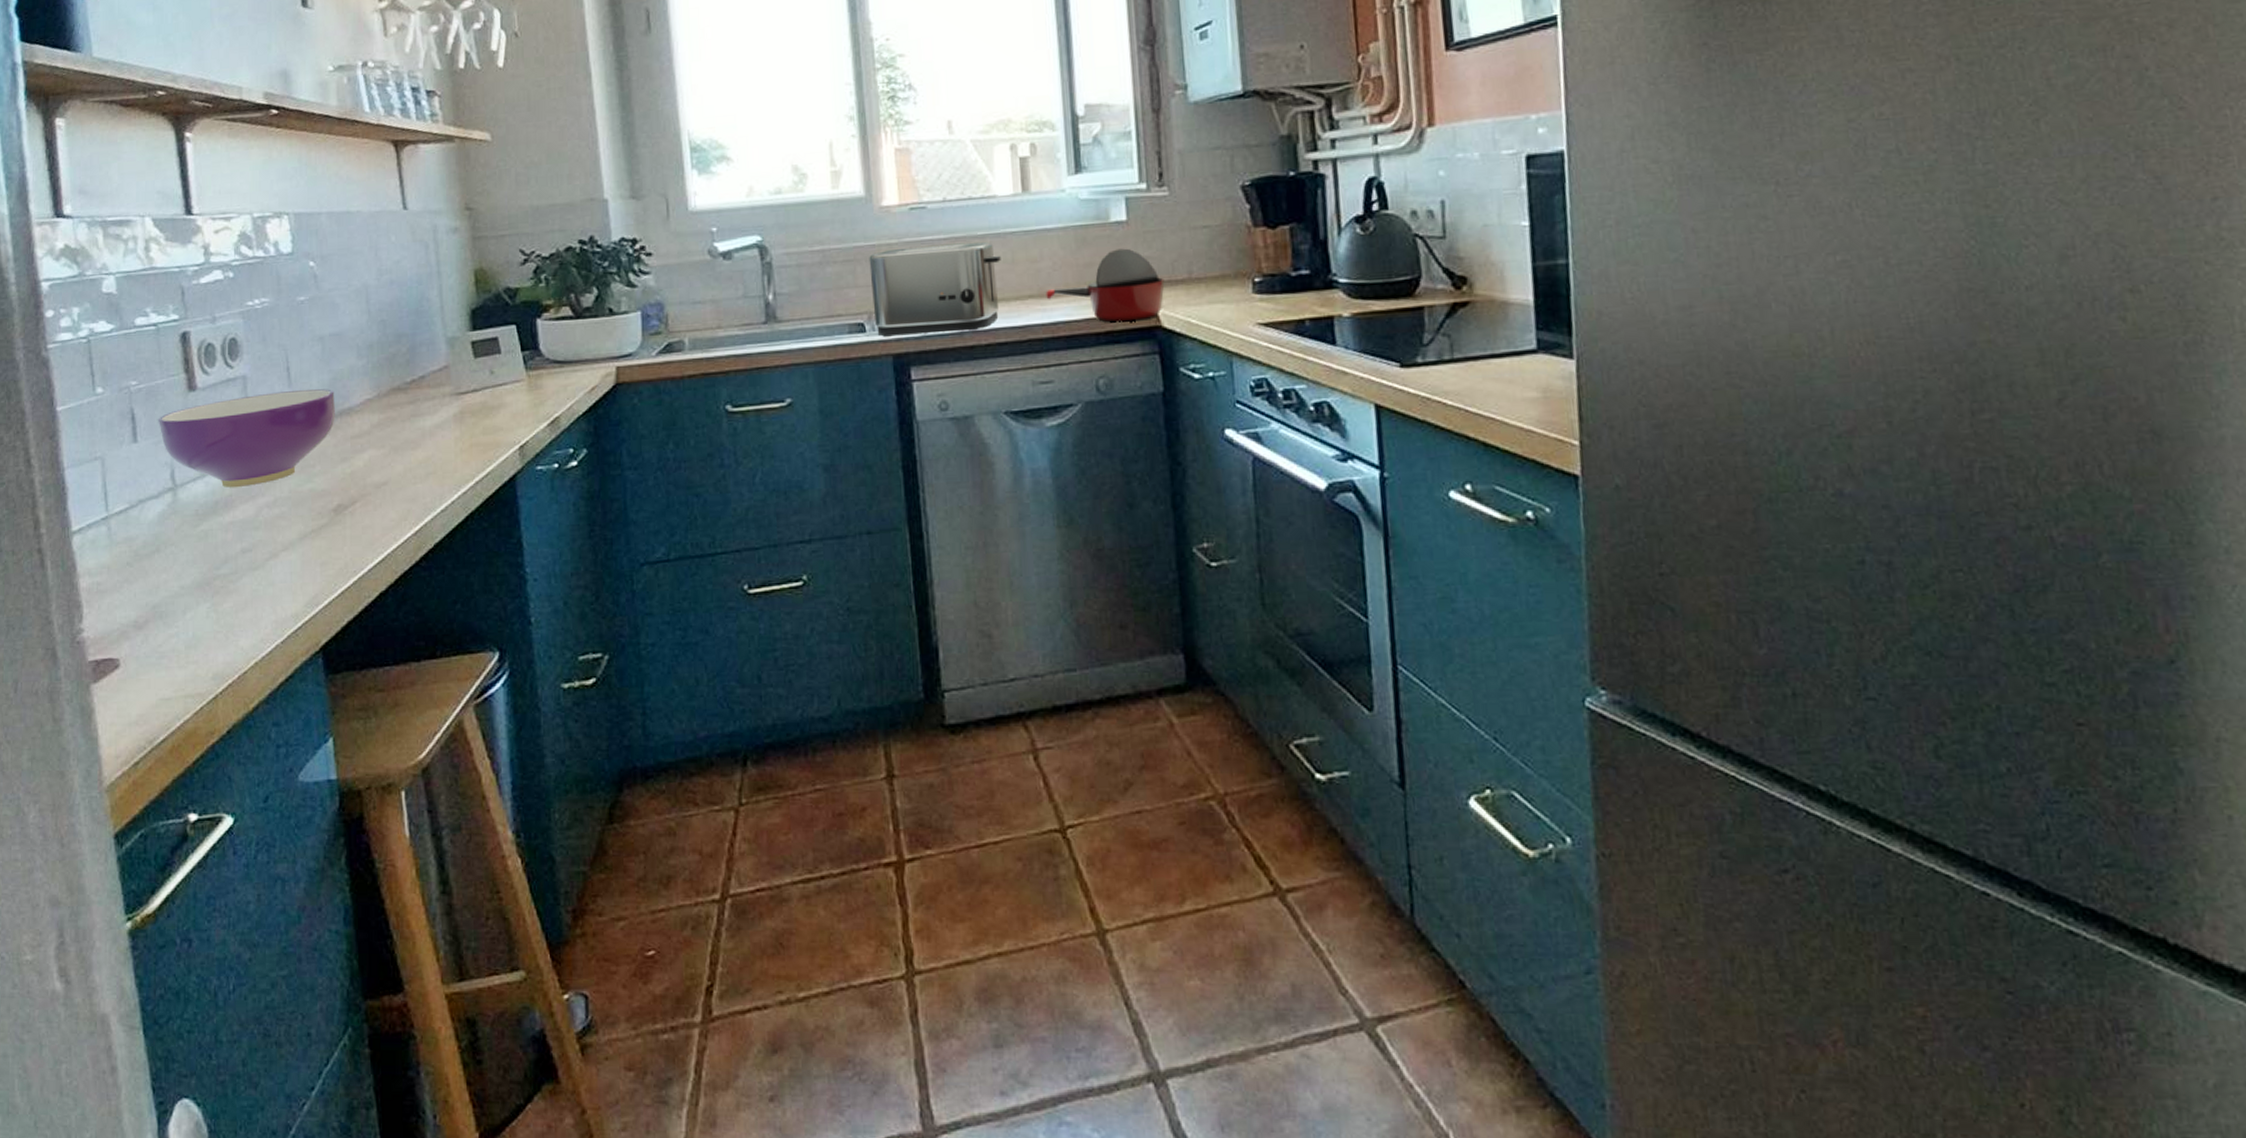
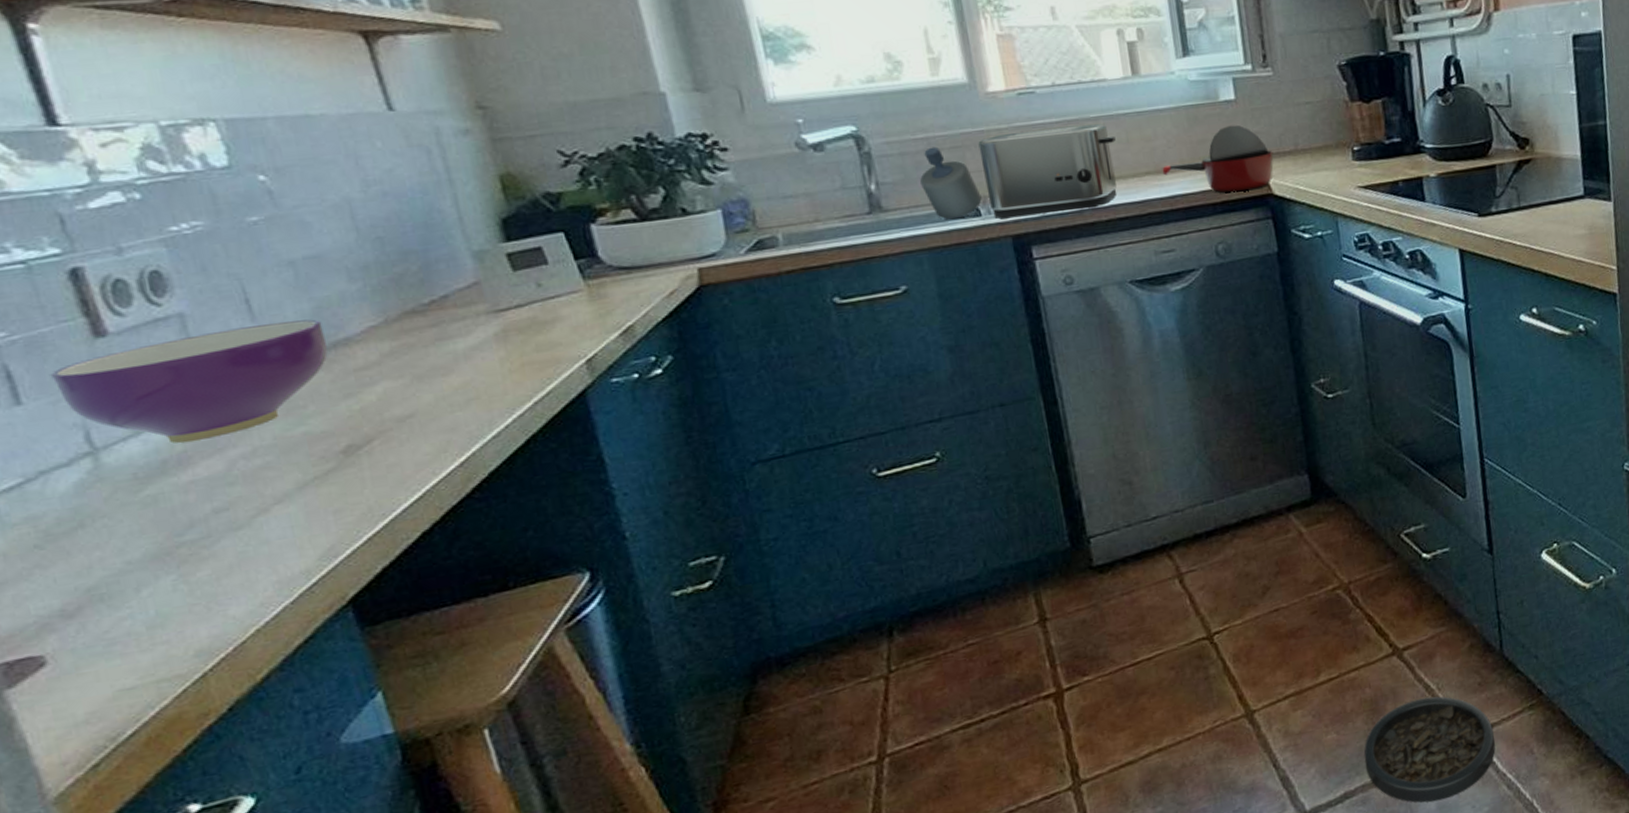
soap dispenser: none [812,259,868,334] -> present [919,146,982,220]
pet bowl: none [1232,959,1400,1100] -> present [1363,696,1495,803]

